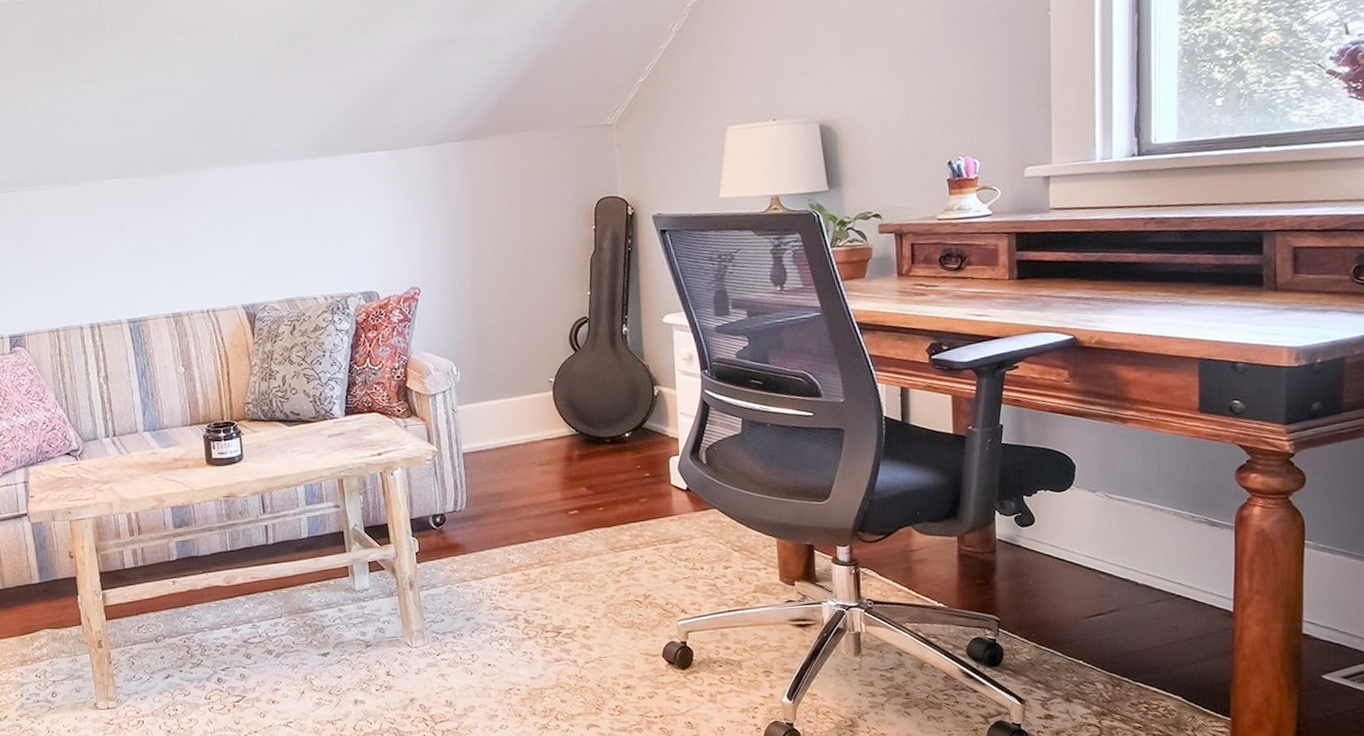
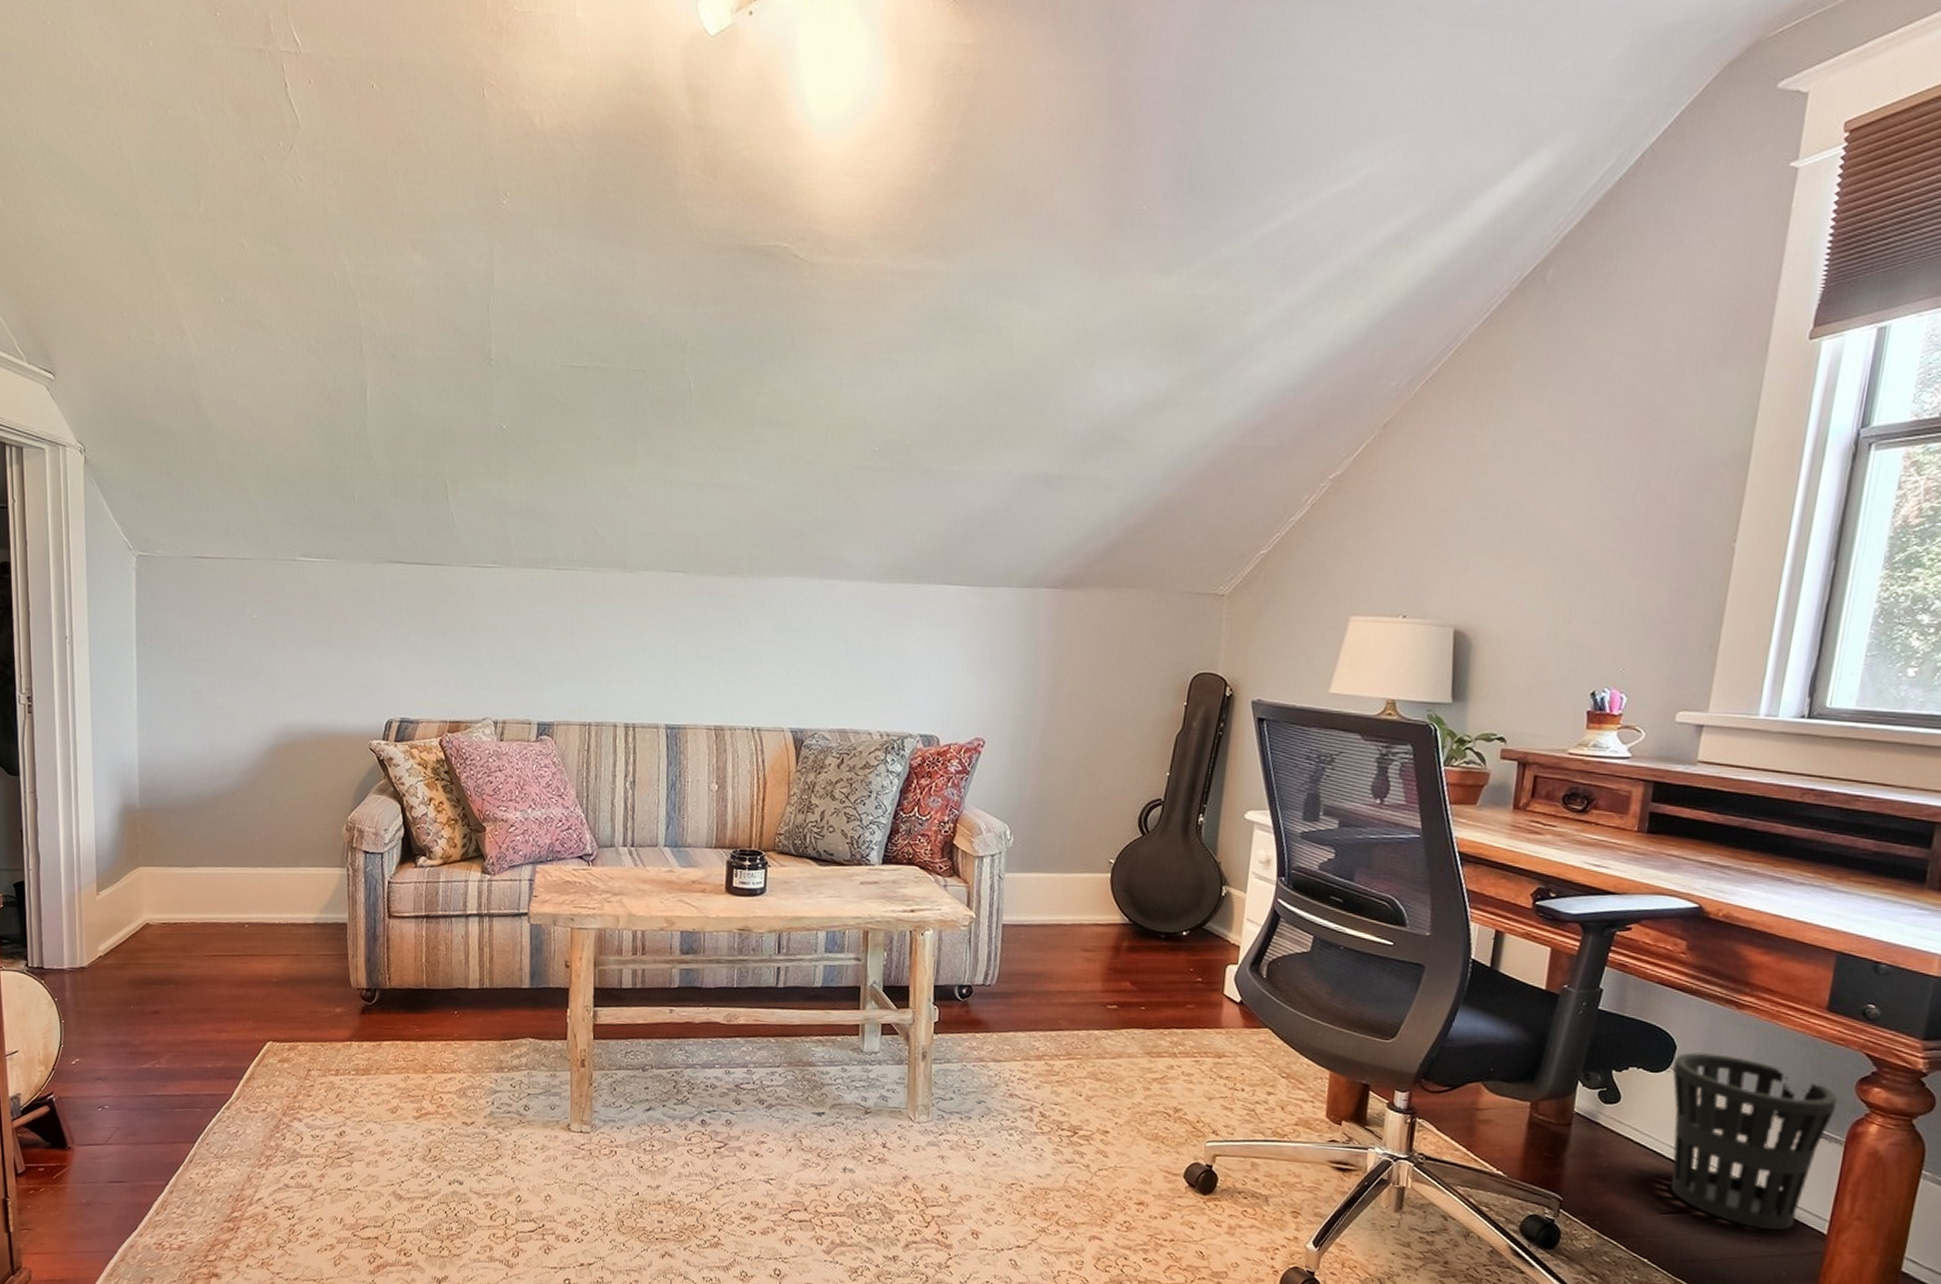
wastebasket: none [1076,466,1222,617] -> present [1671,1052,1838,1230]

